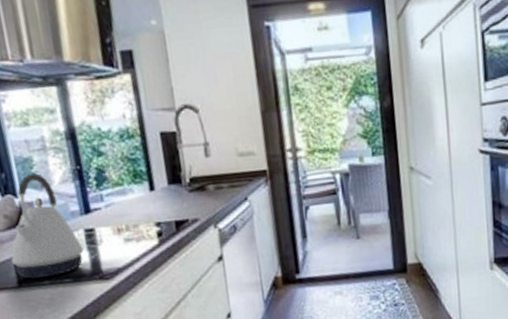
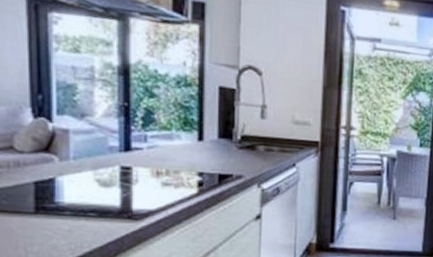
kettle: present [11,173,84,279] -> none [33,101,116,208]

